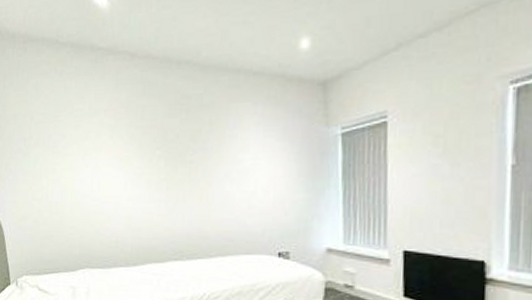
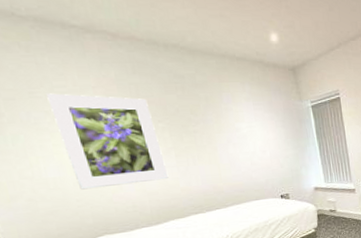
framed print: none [67,117,155,217] -> present [46,93,169,190]

